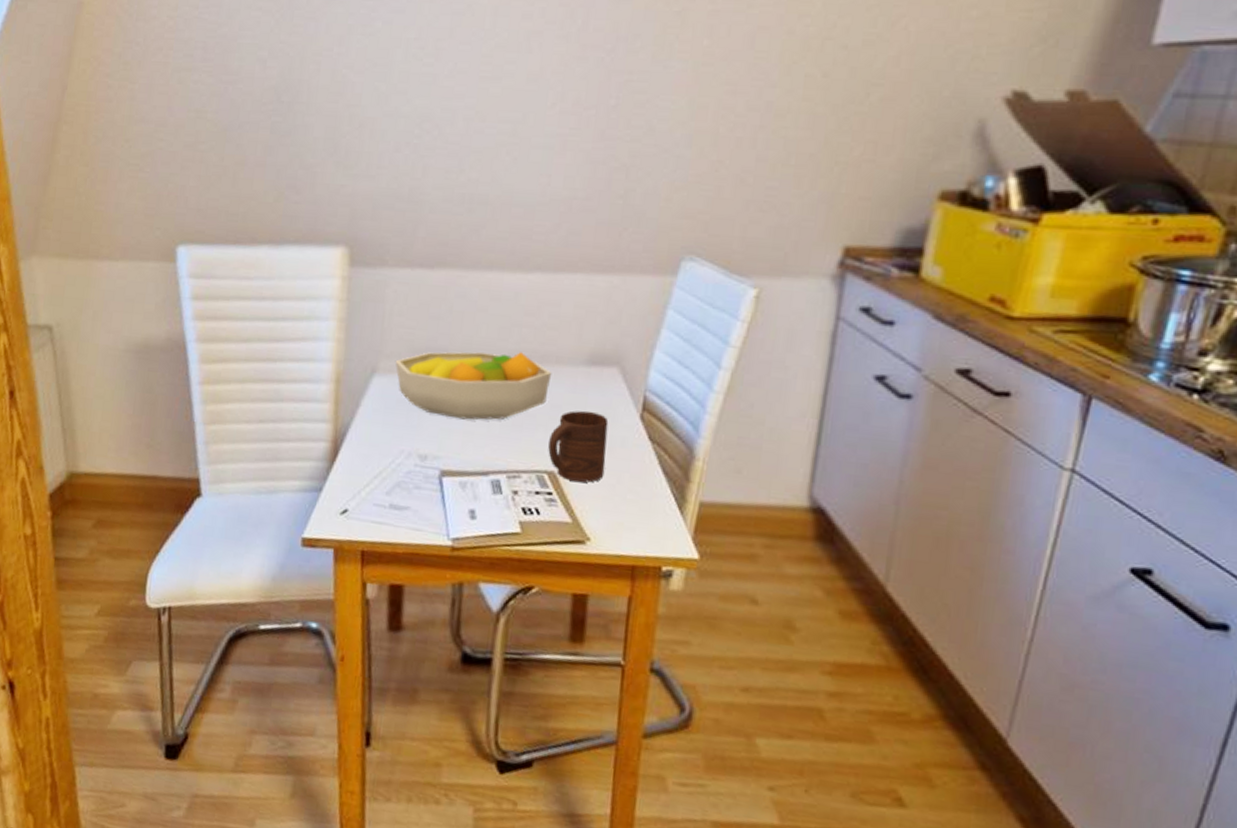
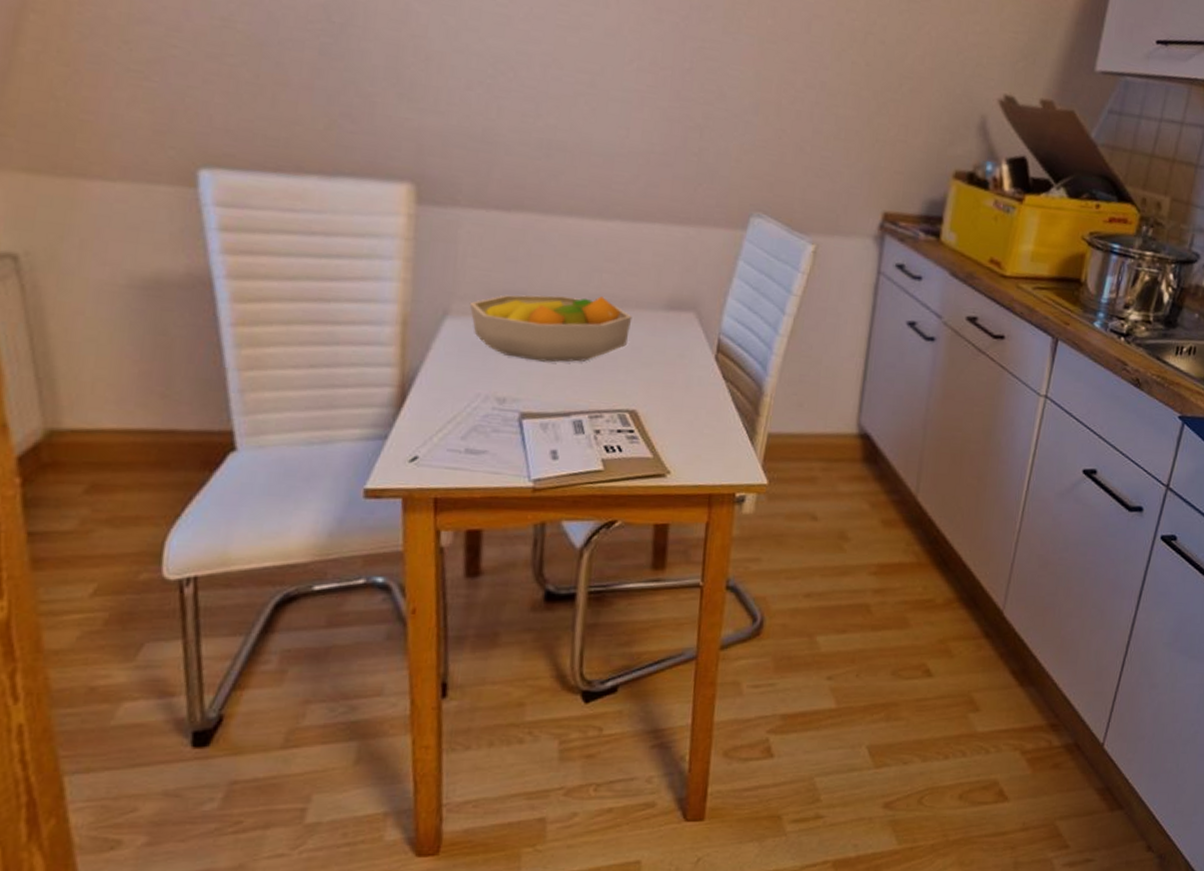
cup: present [548,410,609,483] -> none [629,352,687,420]

